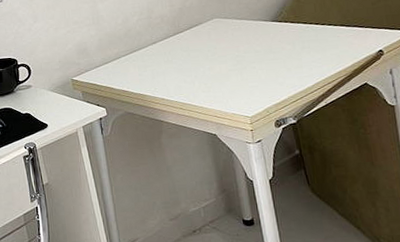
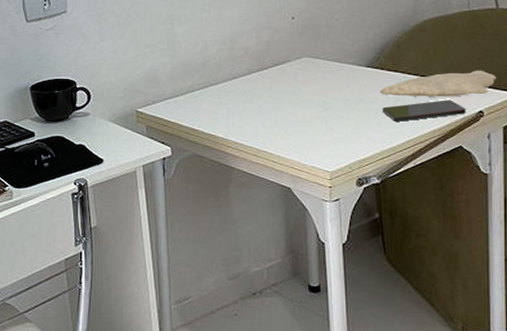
tissue: none [285,13,391,45] -> present [379,70,496,97]
phone: none [290,43,367,67] -> present [382,100,466,122]

